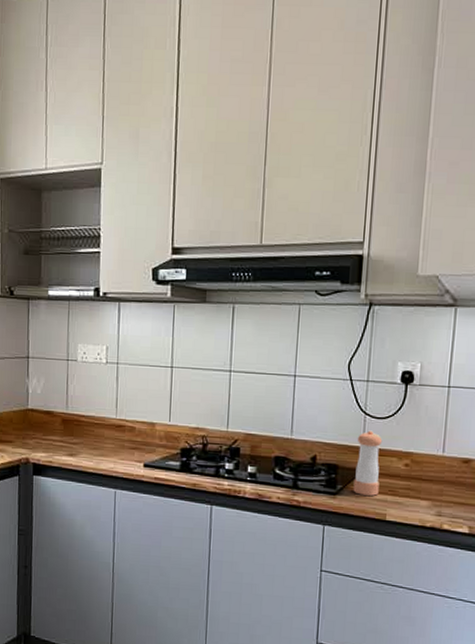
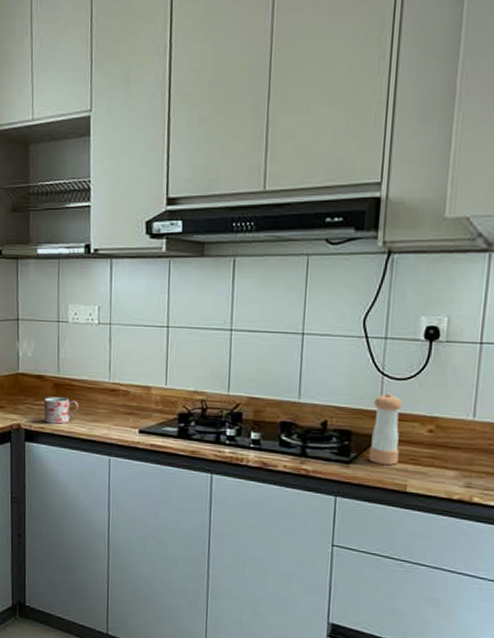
mug: none [52,432,86,458] -> present [44,397,79,424]

